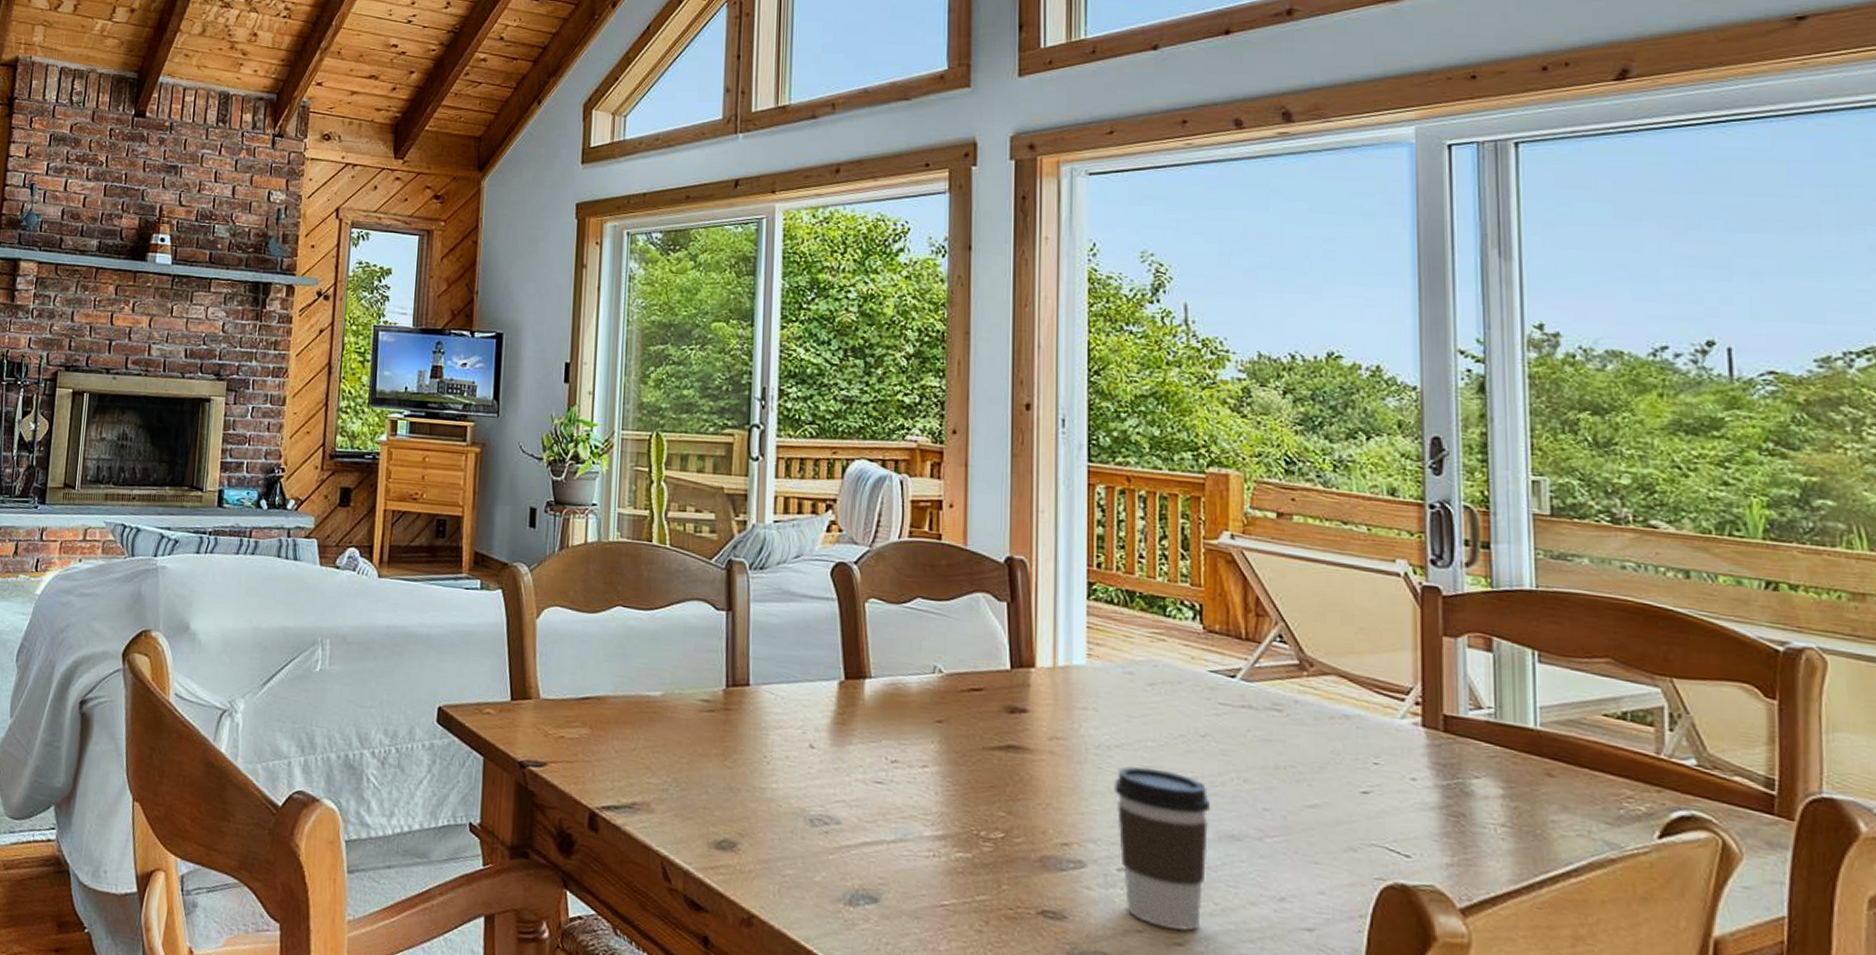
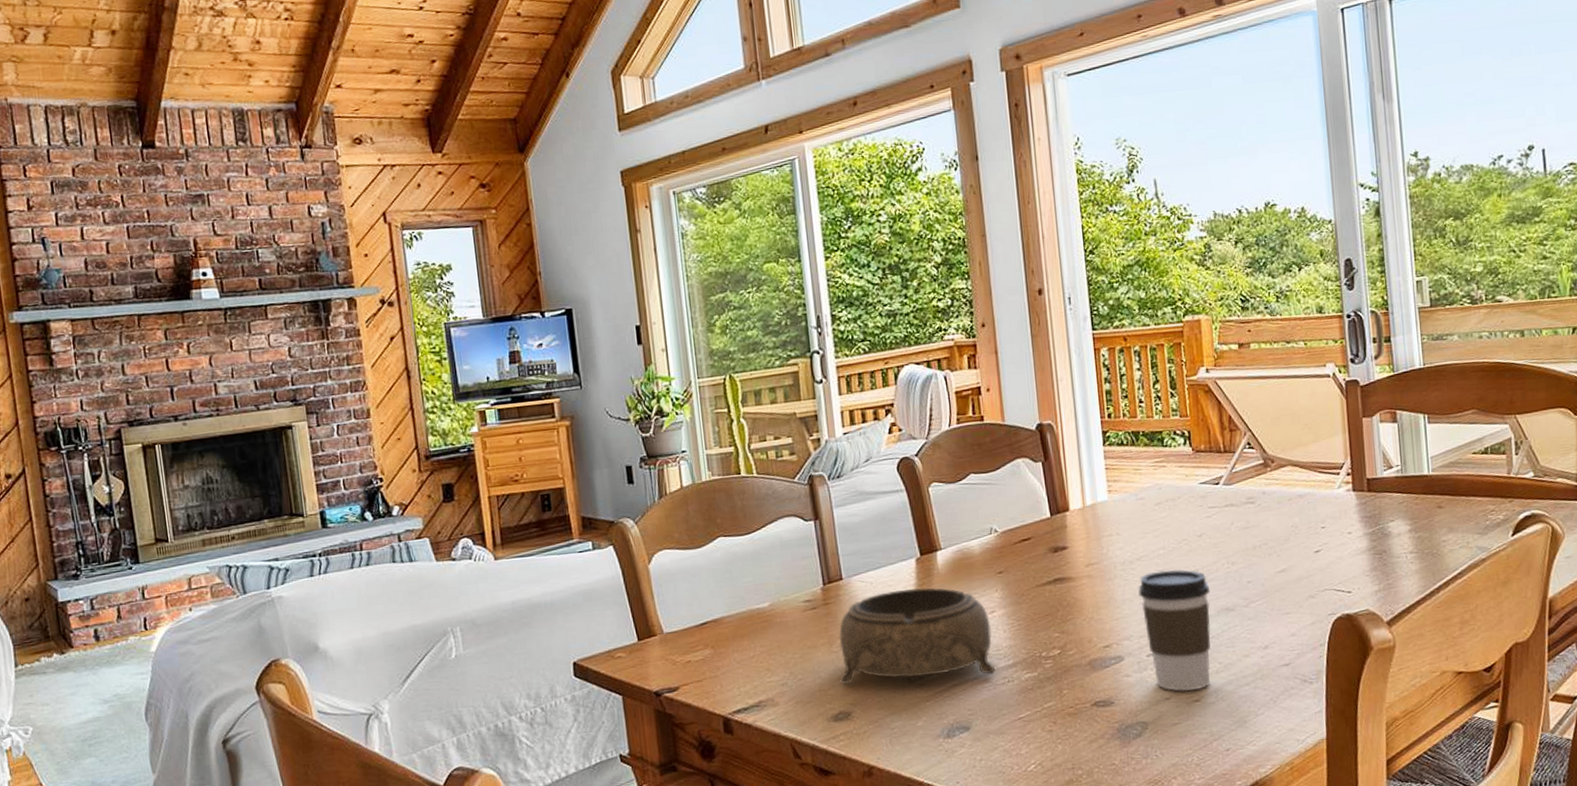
decorative bowl: none [729,711,920,842] -> present [839,587,996,684]

